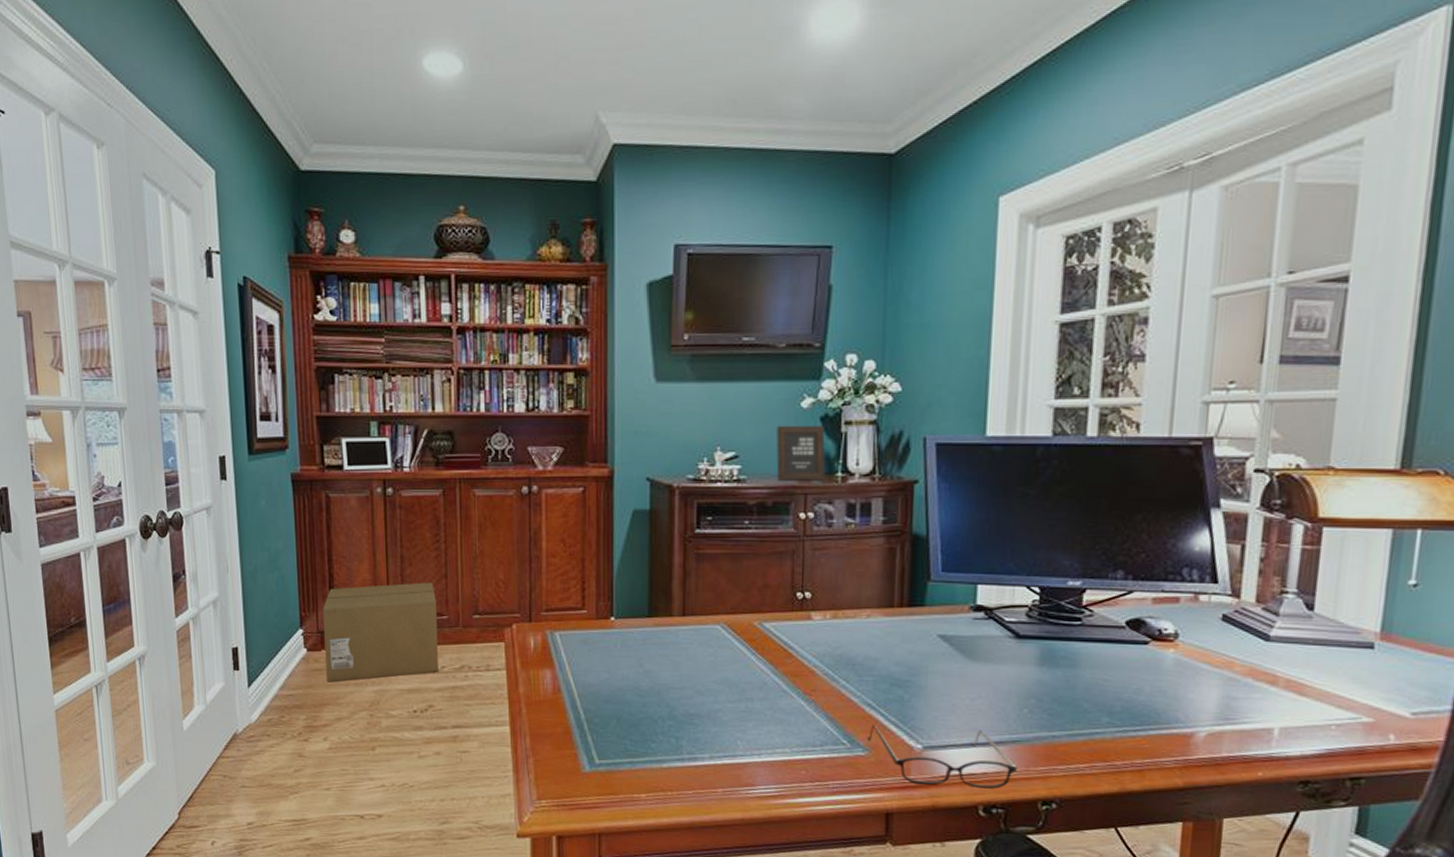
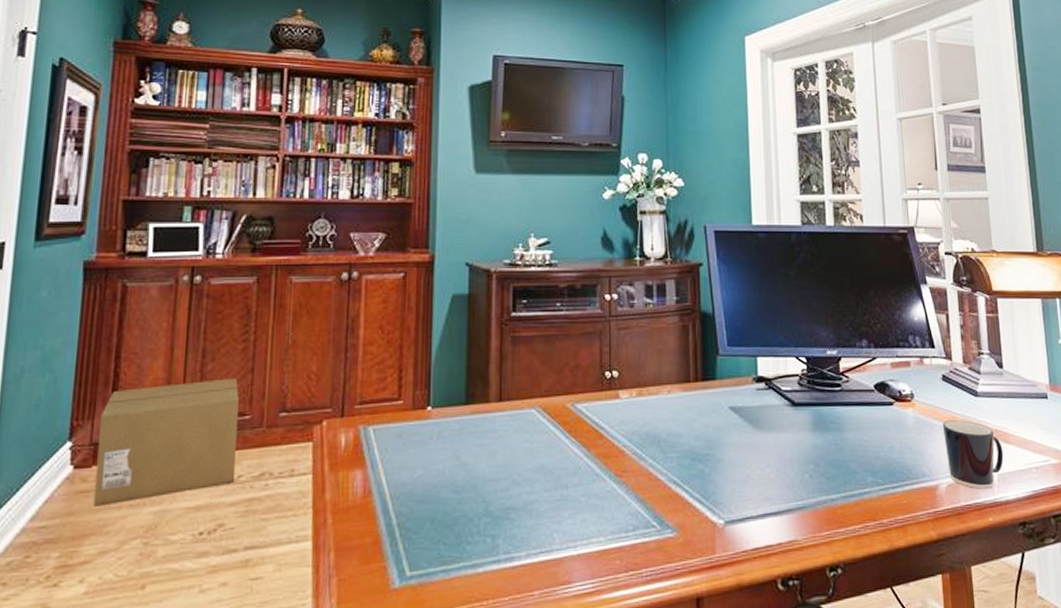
picture frame: present [776,425,826,481] -> none [583,214,626,265]
eyeglasses: present [867,725,1017,789] -> none [675,499,806,563]
mug: none [1211,665,1294,742] -> present [942,420,1004,489]

